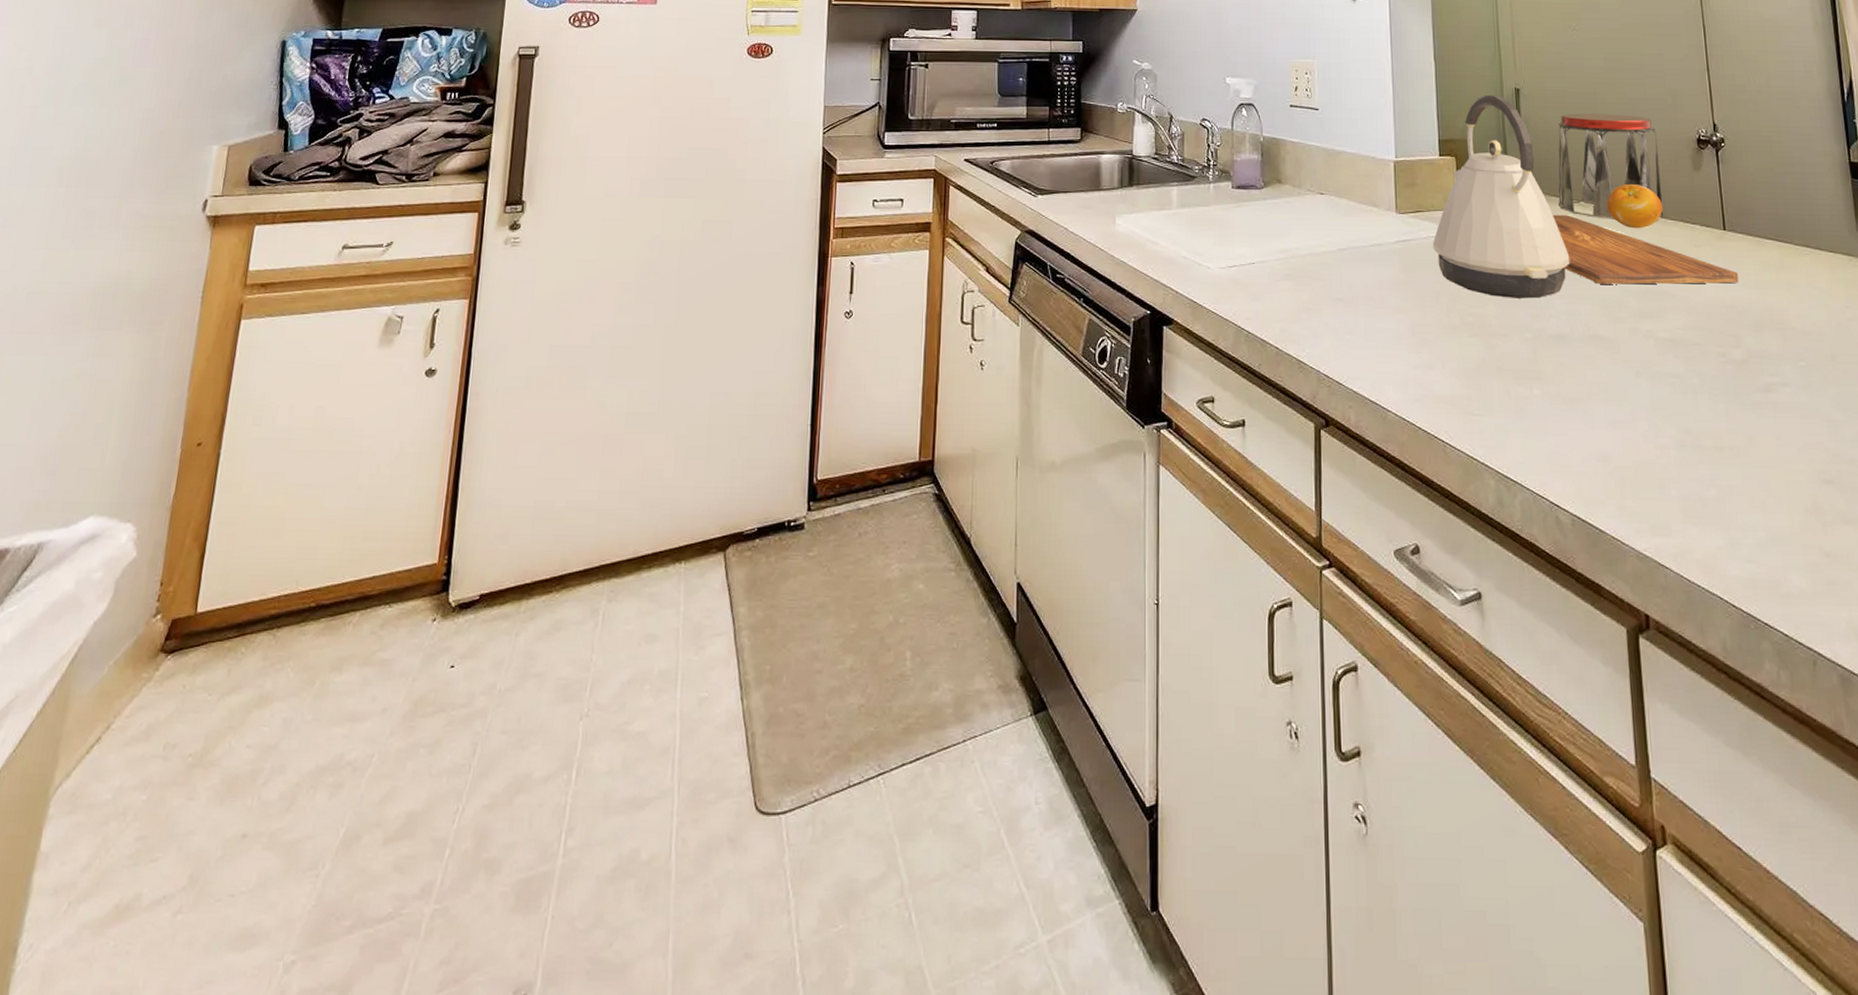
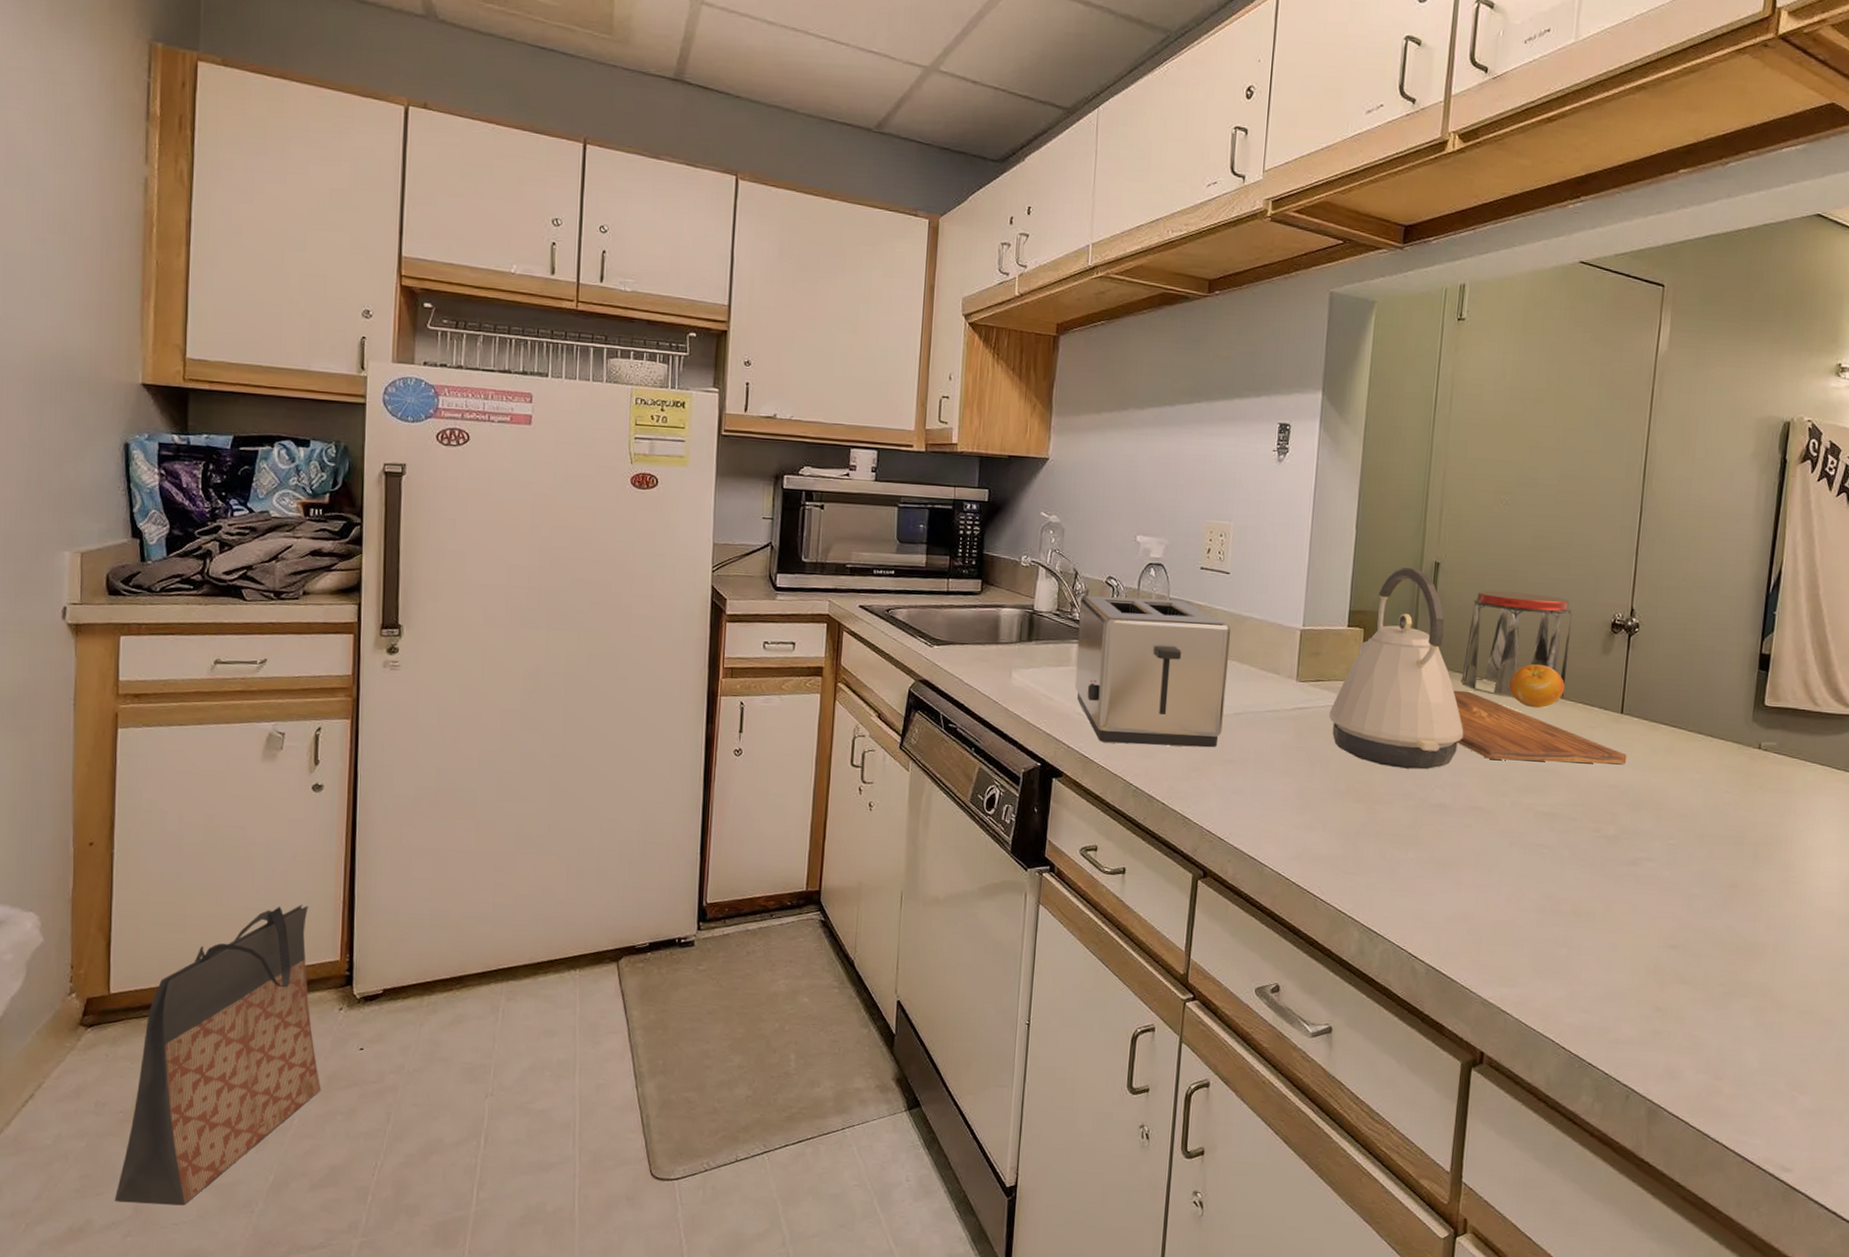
bag: none [169,501,410,871] -> present [114,904,321,1206]
toaster: none [1178,137,1328,287] -> present [1074,595,1231,748]

